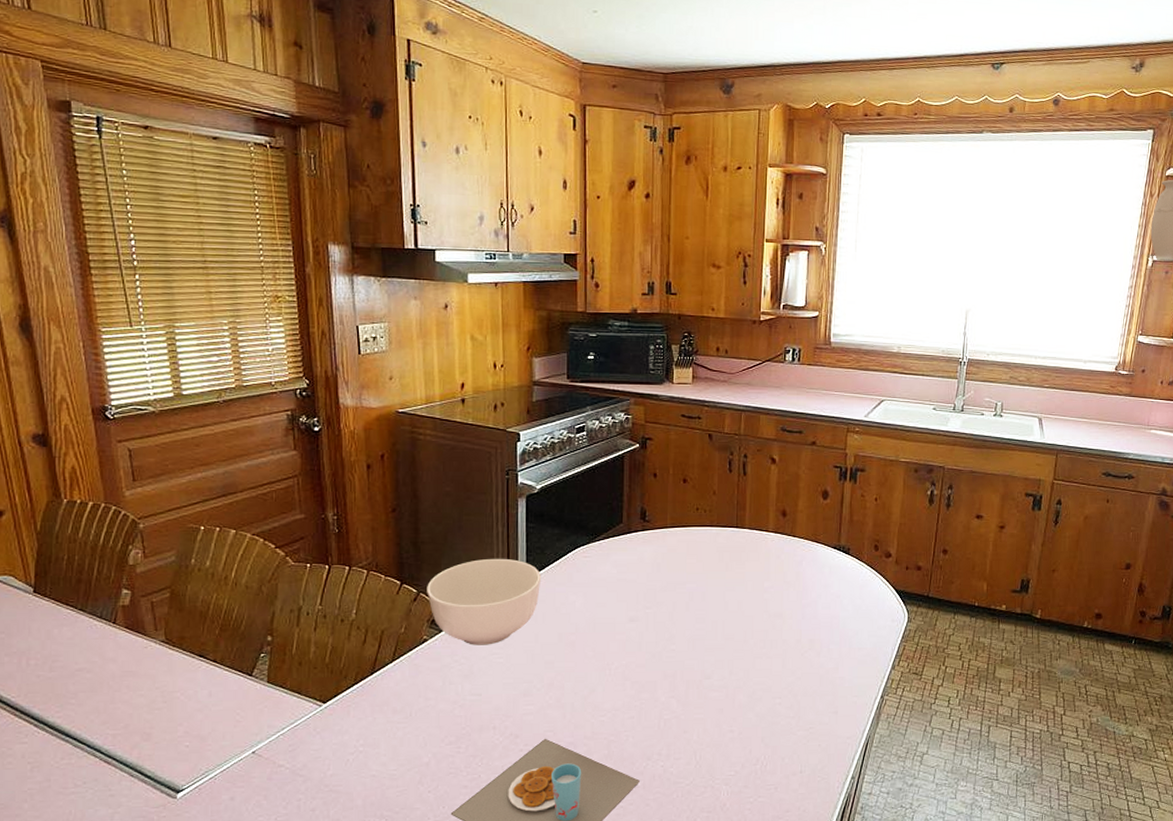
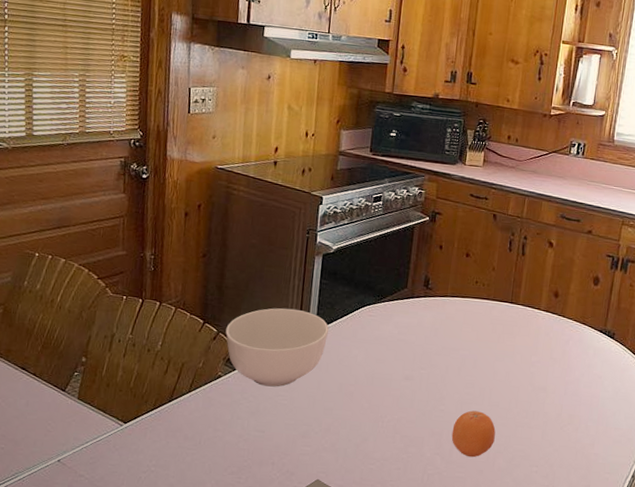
fruit: none [686,646,733,697] -> present [451,410,496,458]

